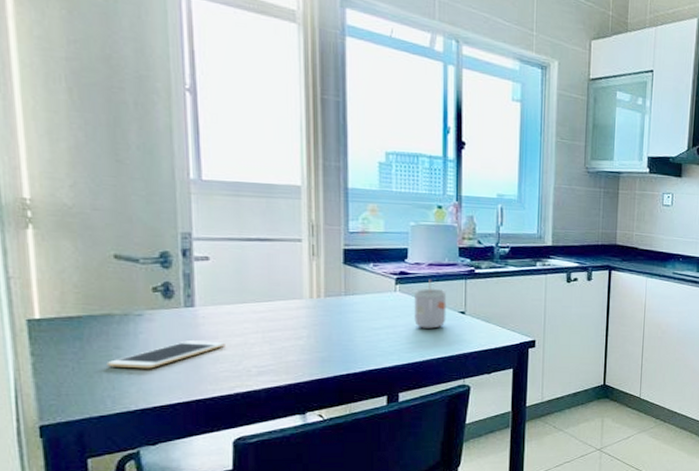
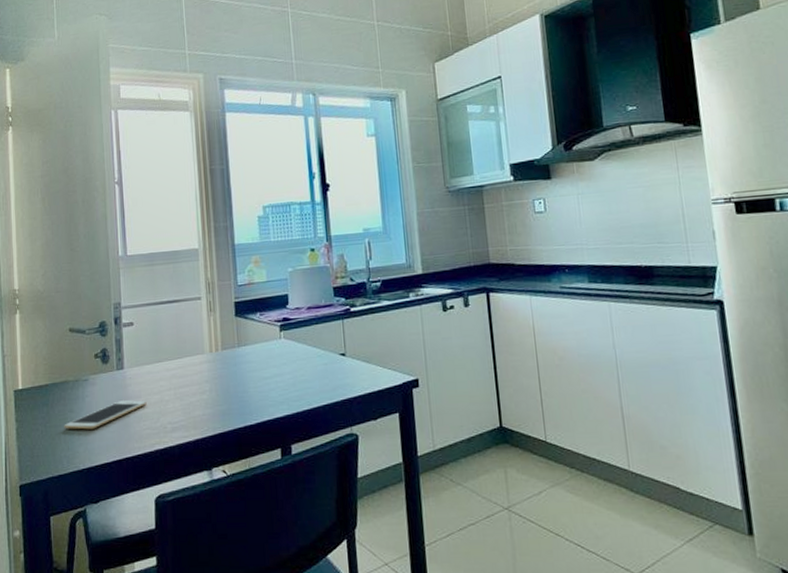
mug: present [413,280,447,329] -> none [296,323,329,374]

